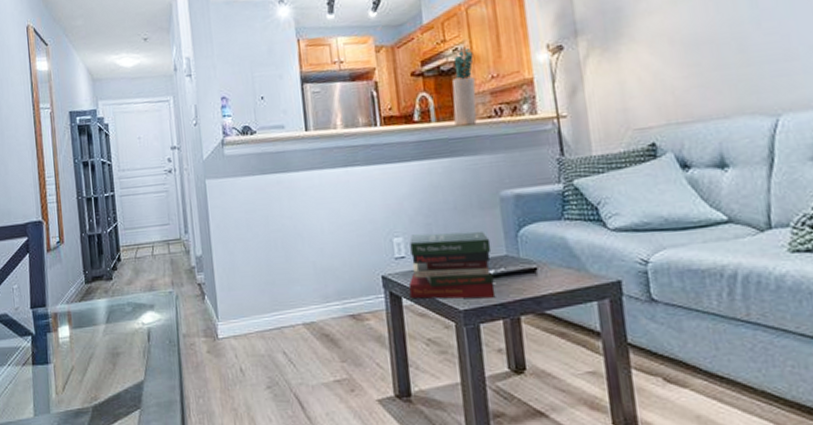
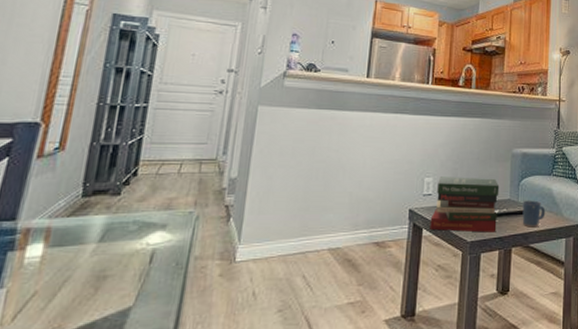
vase: present [452,44,477,127] -> none [489,35,510,97]
mug: none [526,254,562,290] -> present [522,200,546,228]

